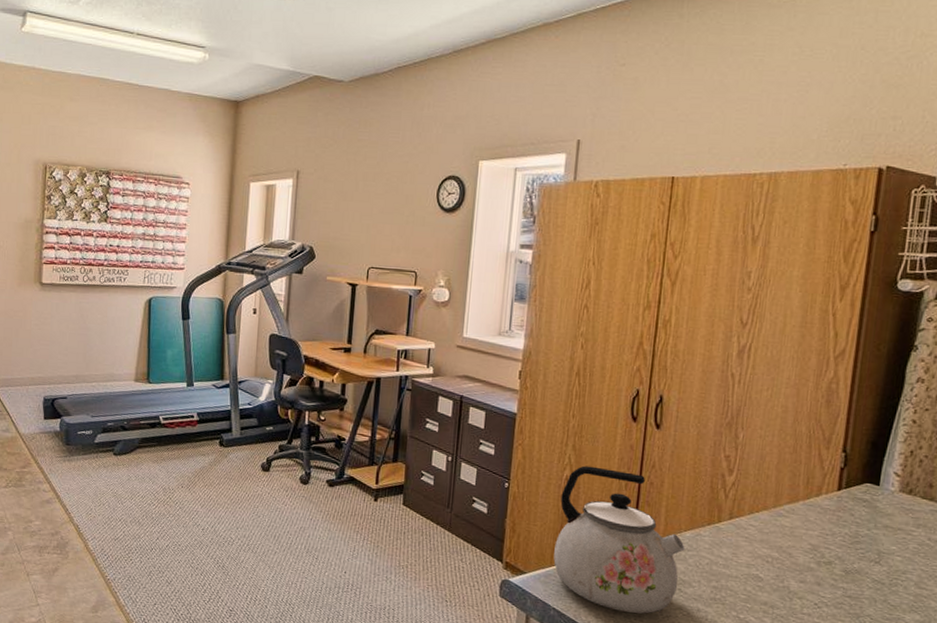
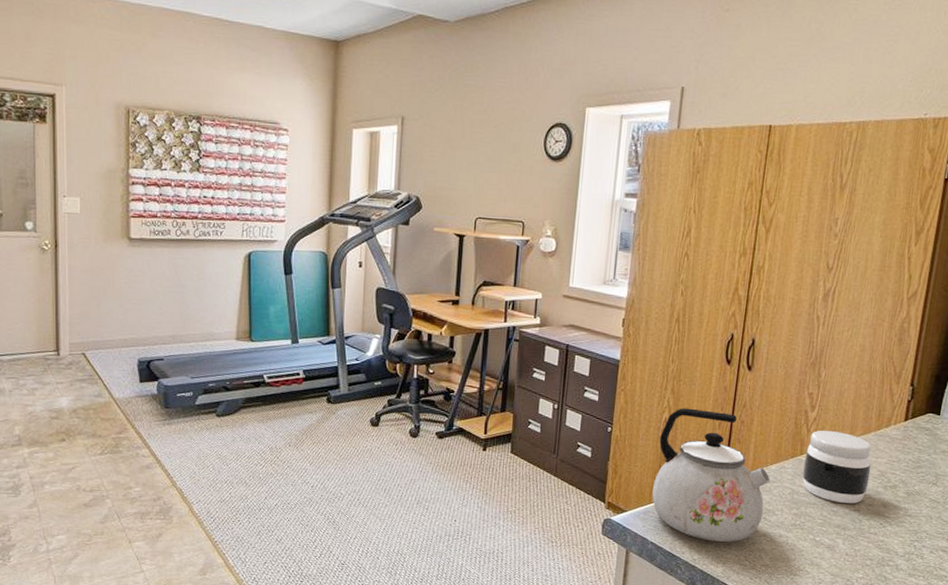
jar: none [721,496,801,580] -> present [802,430,872,504]

